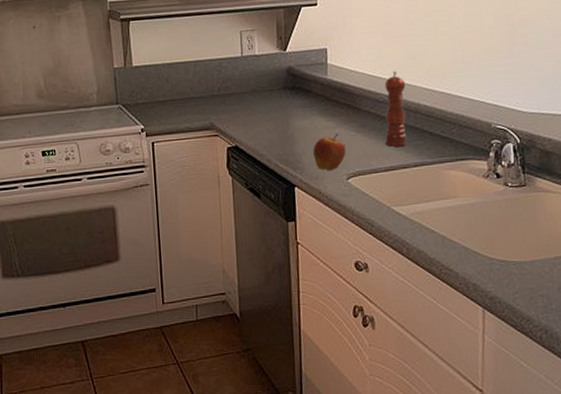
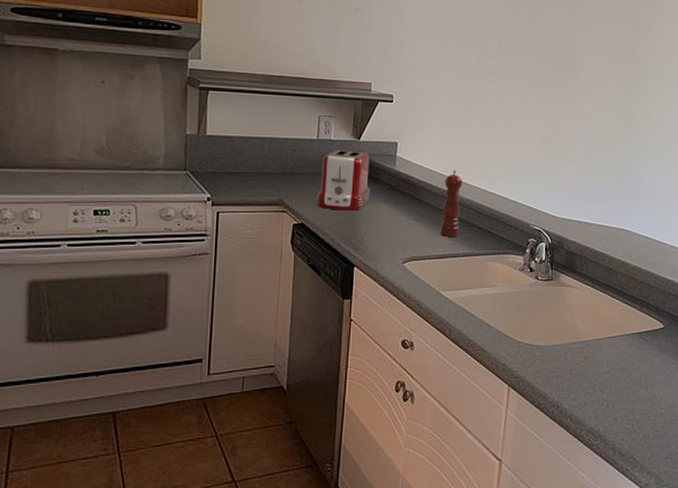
toaster: none [247,62,303,129] -> present [316,149,370,211]
apple: present [313,133,346,171] -> none [375,220,405,254]

